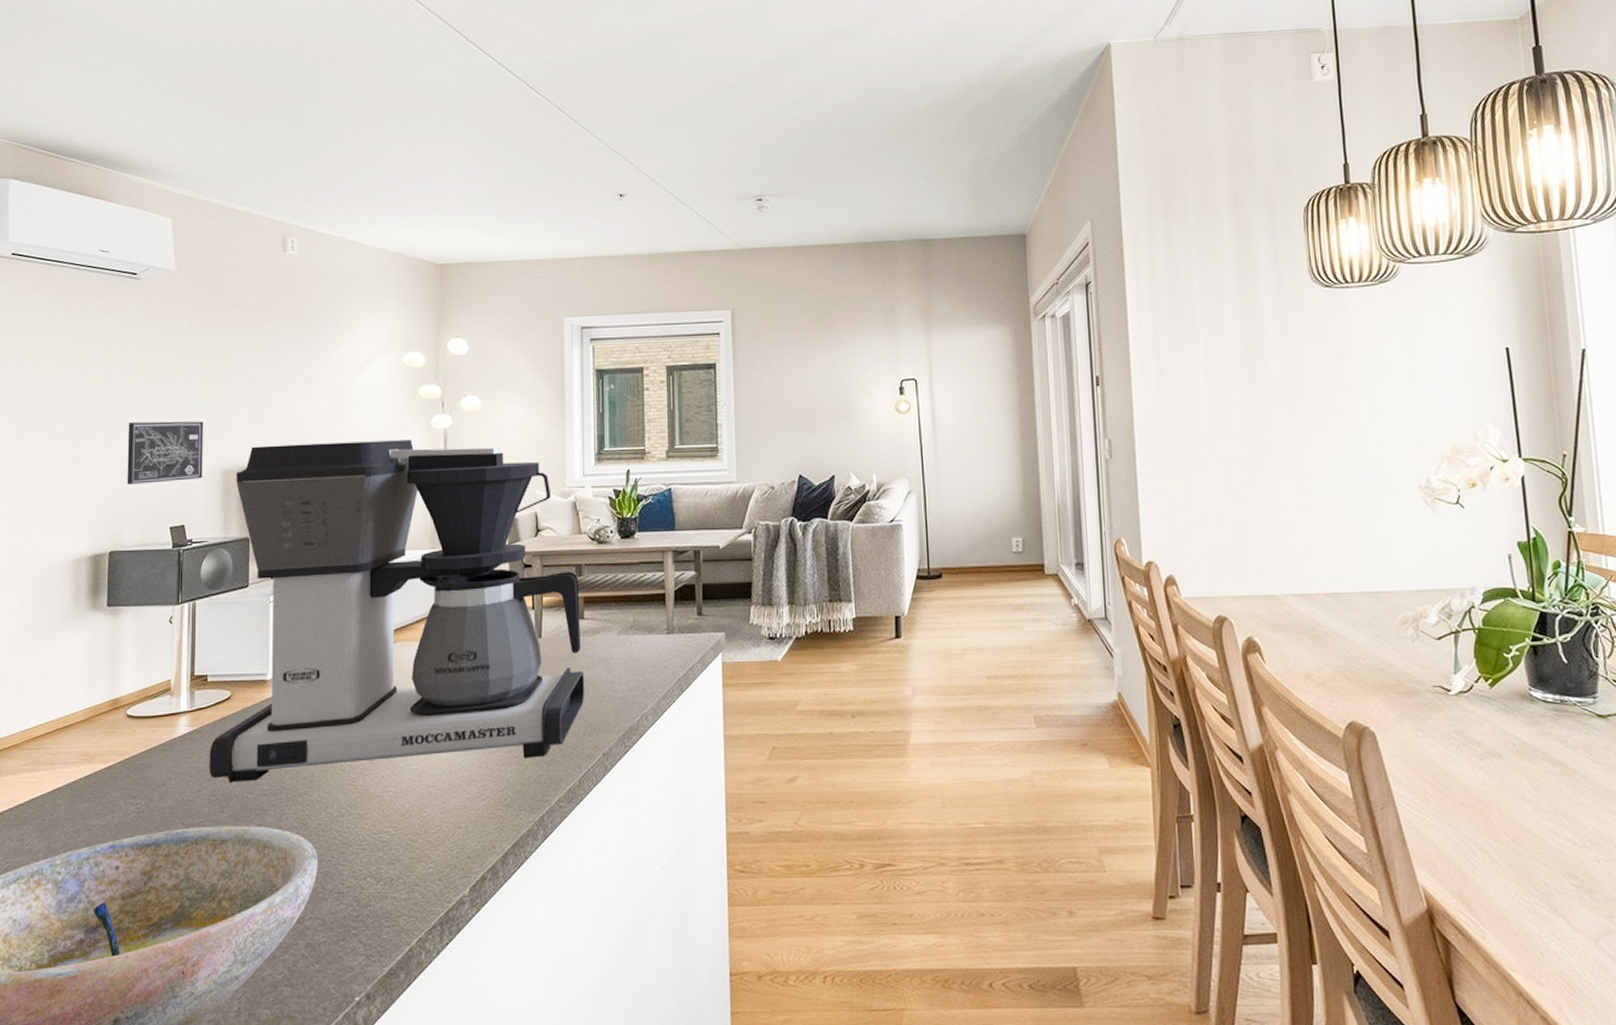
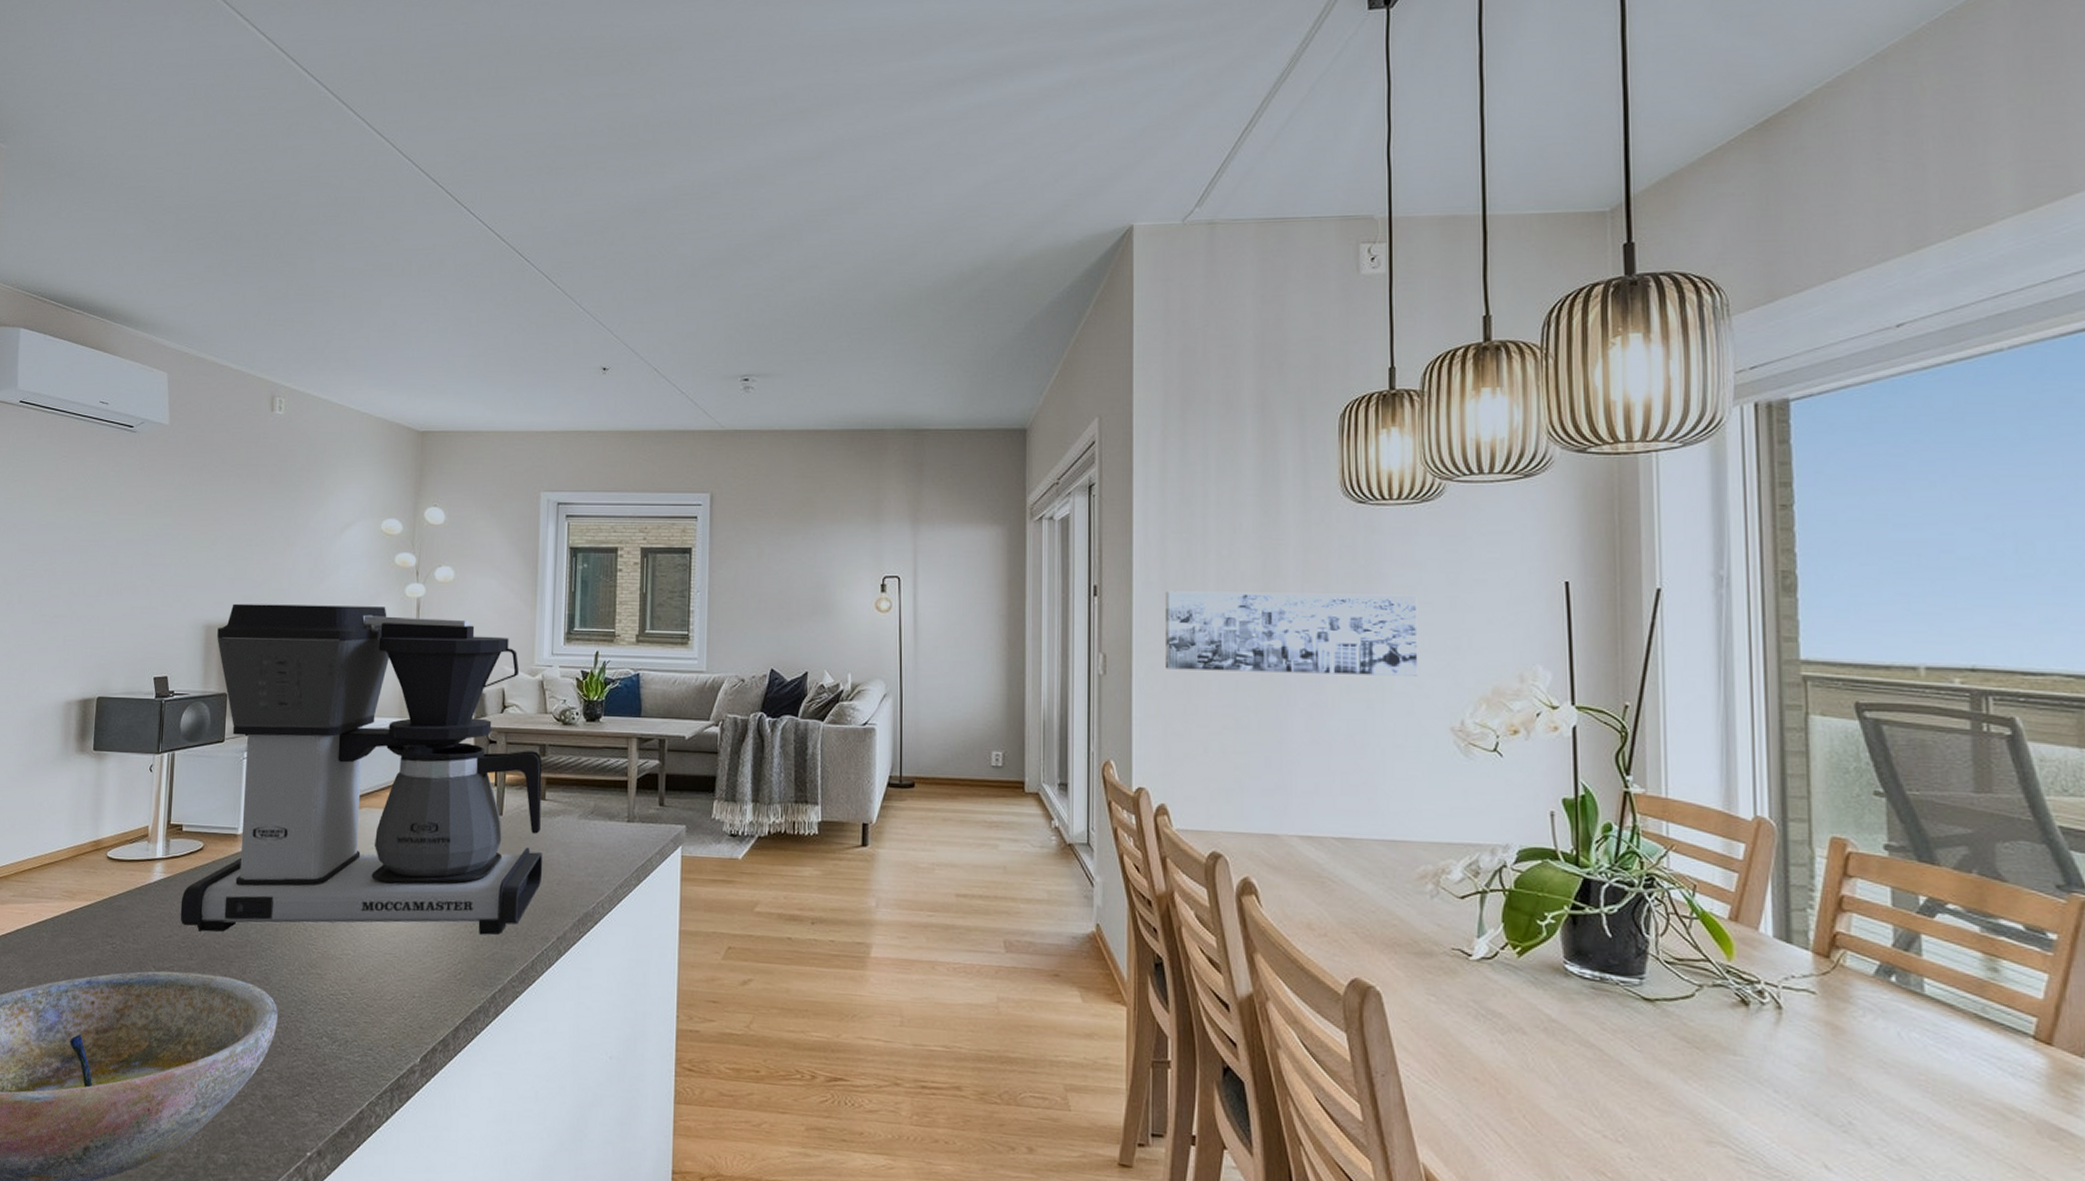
wall art: present [127,421,203,484] -> none [116,572,189,634]
wall art: none [1160,367,1387,450] -> present [1164,591,1418,676]

